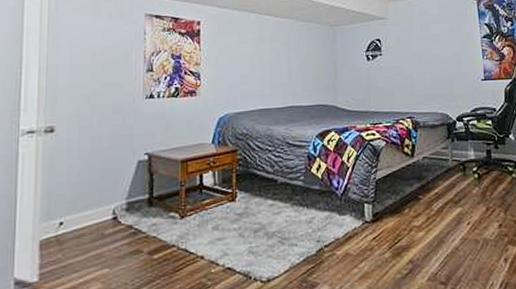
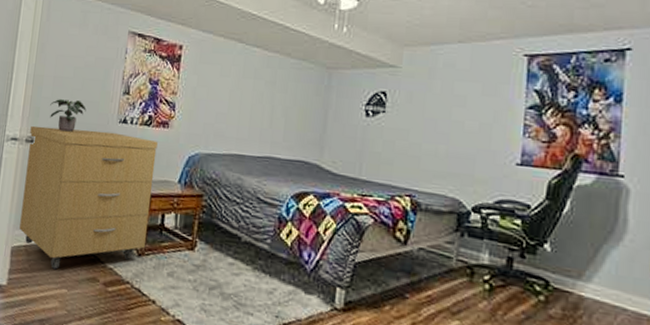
storage cabinet: none [47,108,187,252] -> present [19,126,158,269]
potted plant: none [69,83,109,116] -> present [50,99,86,132]

